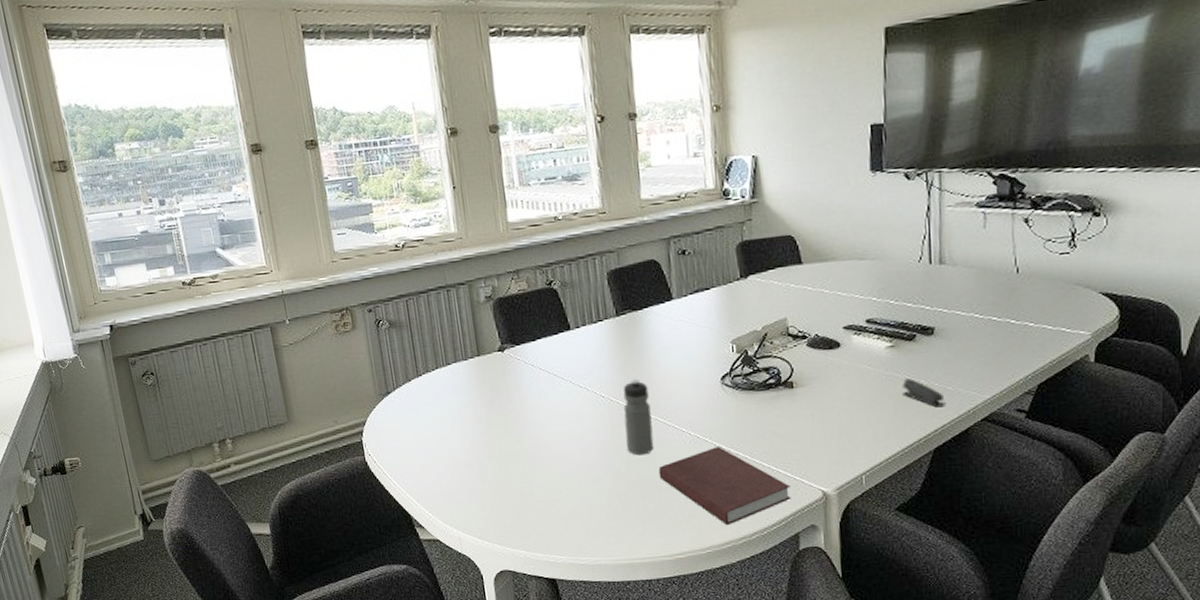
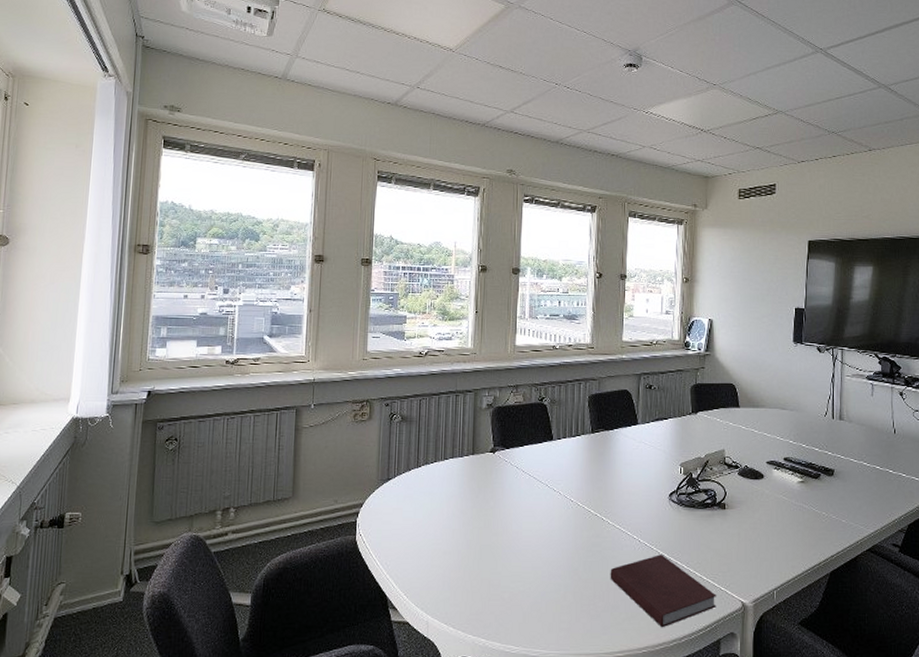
water bottle: present [623,378,654,456] -> none [585,488,610,557]
stapler: present [902,378,945,408] -> none [808,510,840,537]

